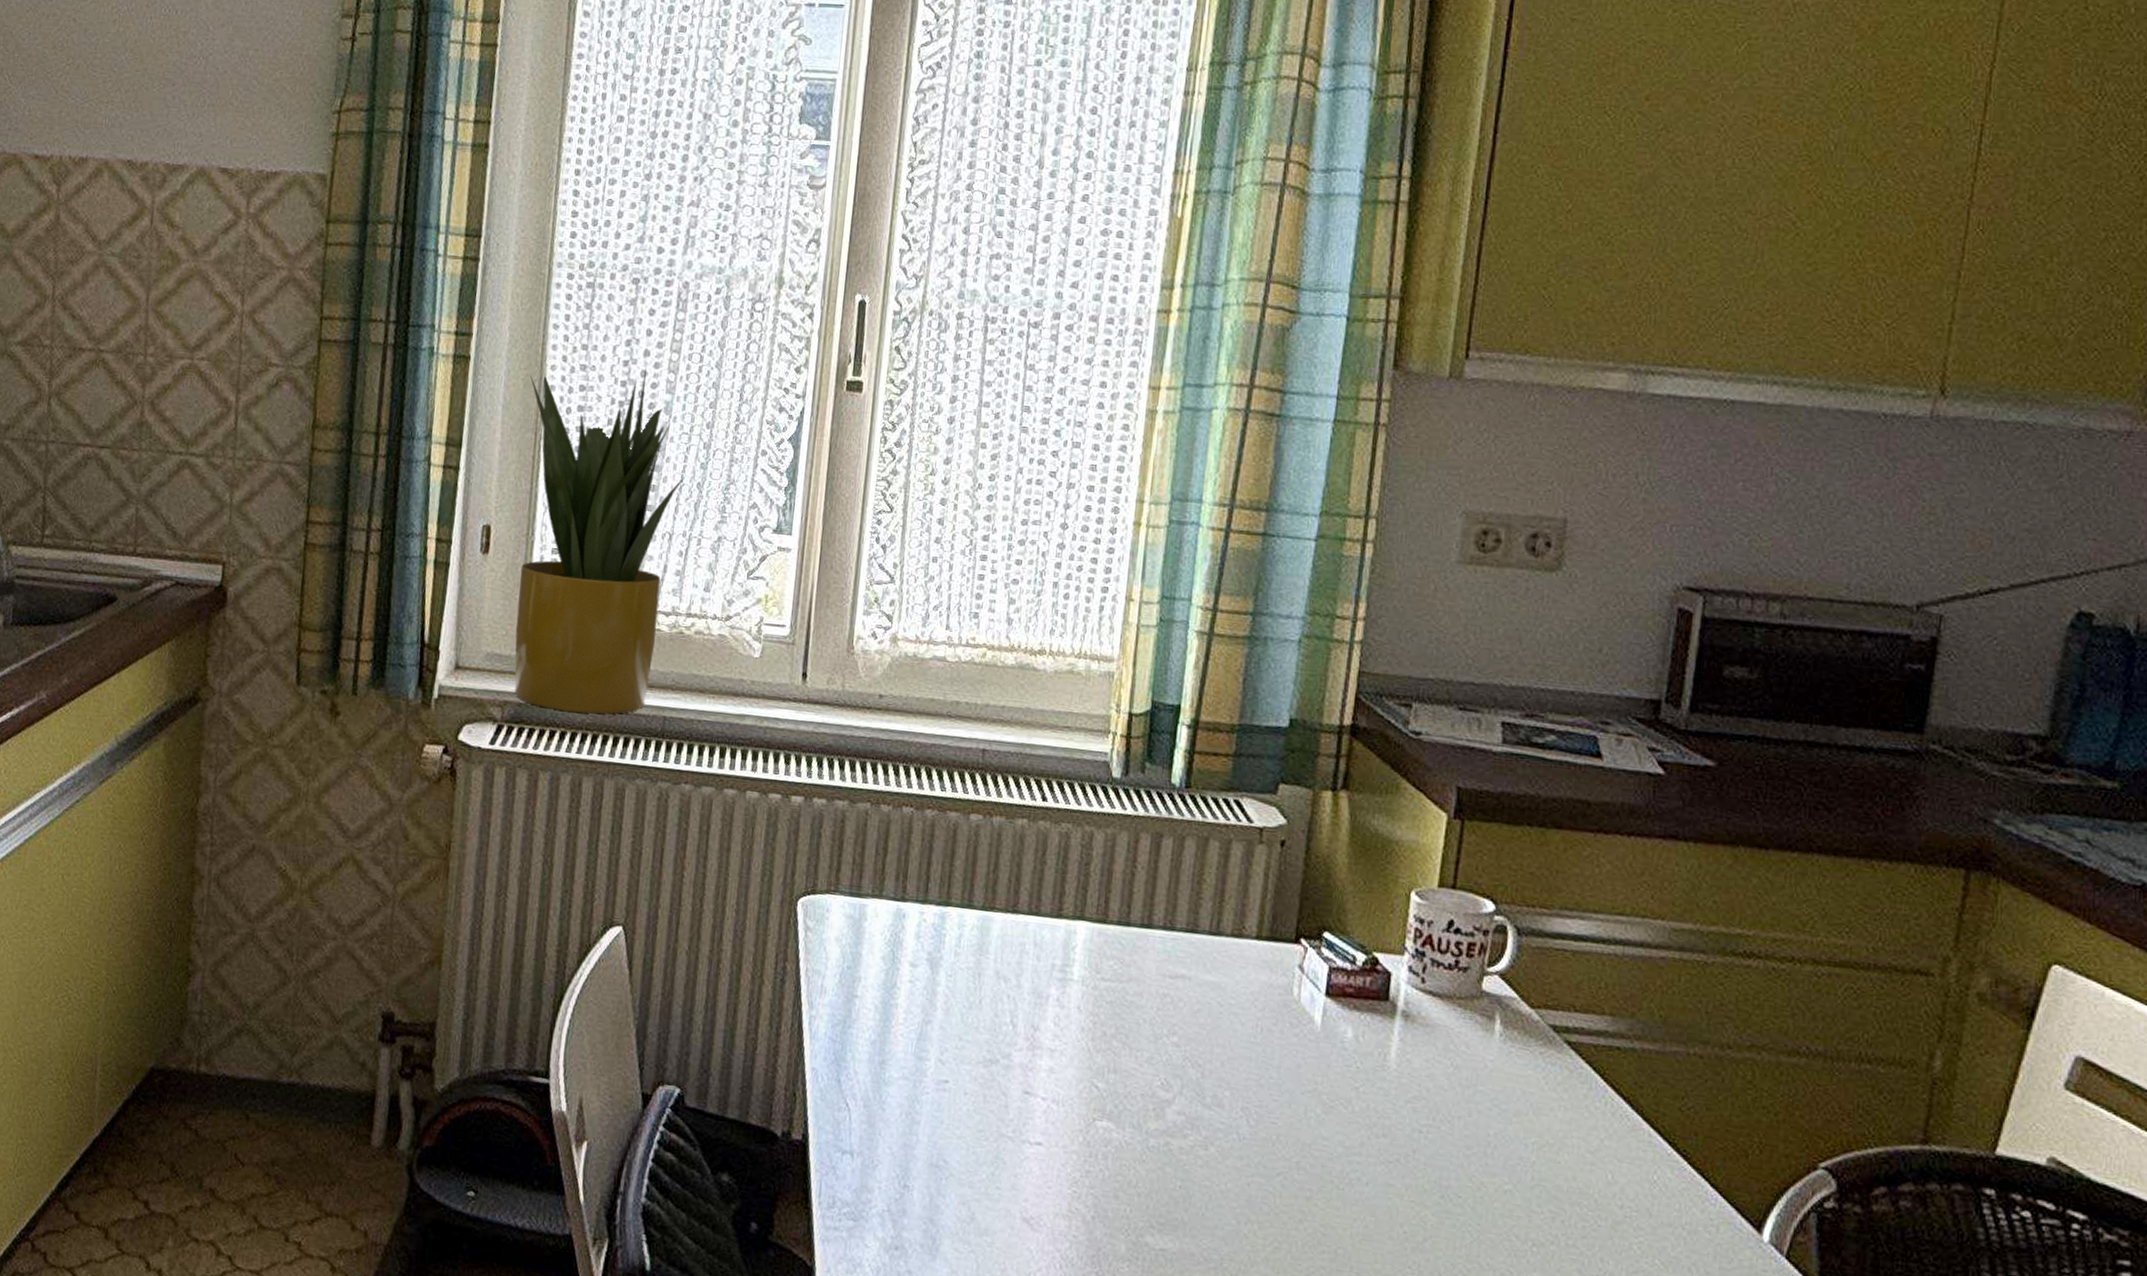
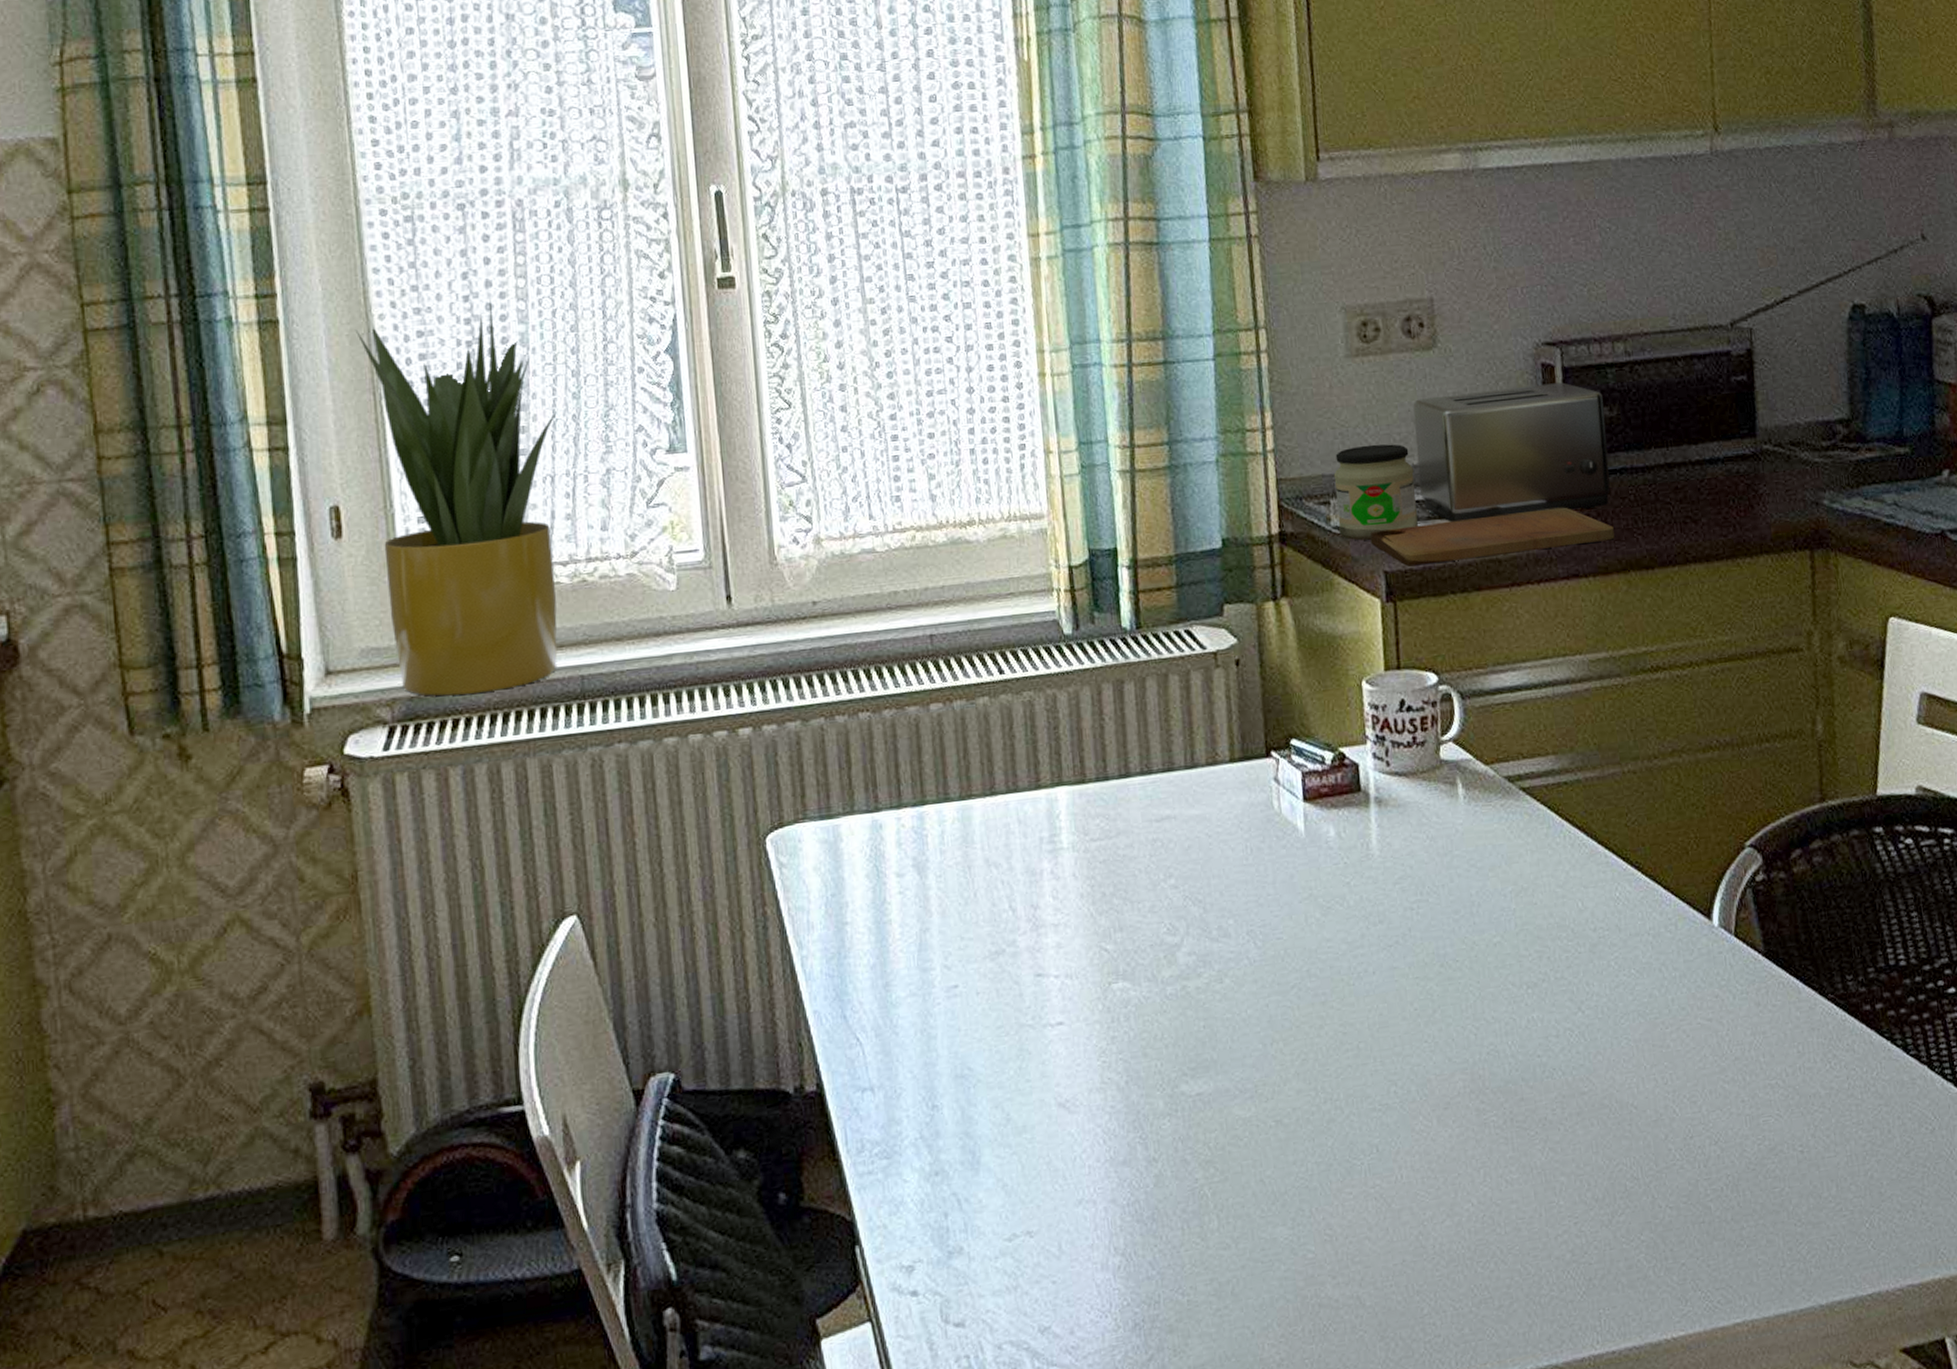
jar: none [1416,655,1510,752] -> present [1333,444,1418,541]
cutting board: none [1448,744,1729,809] -> present [1369,507,1615,567]
toaster: none [1513,620,1745,771] -> present [1413,382,1611,522]

